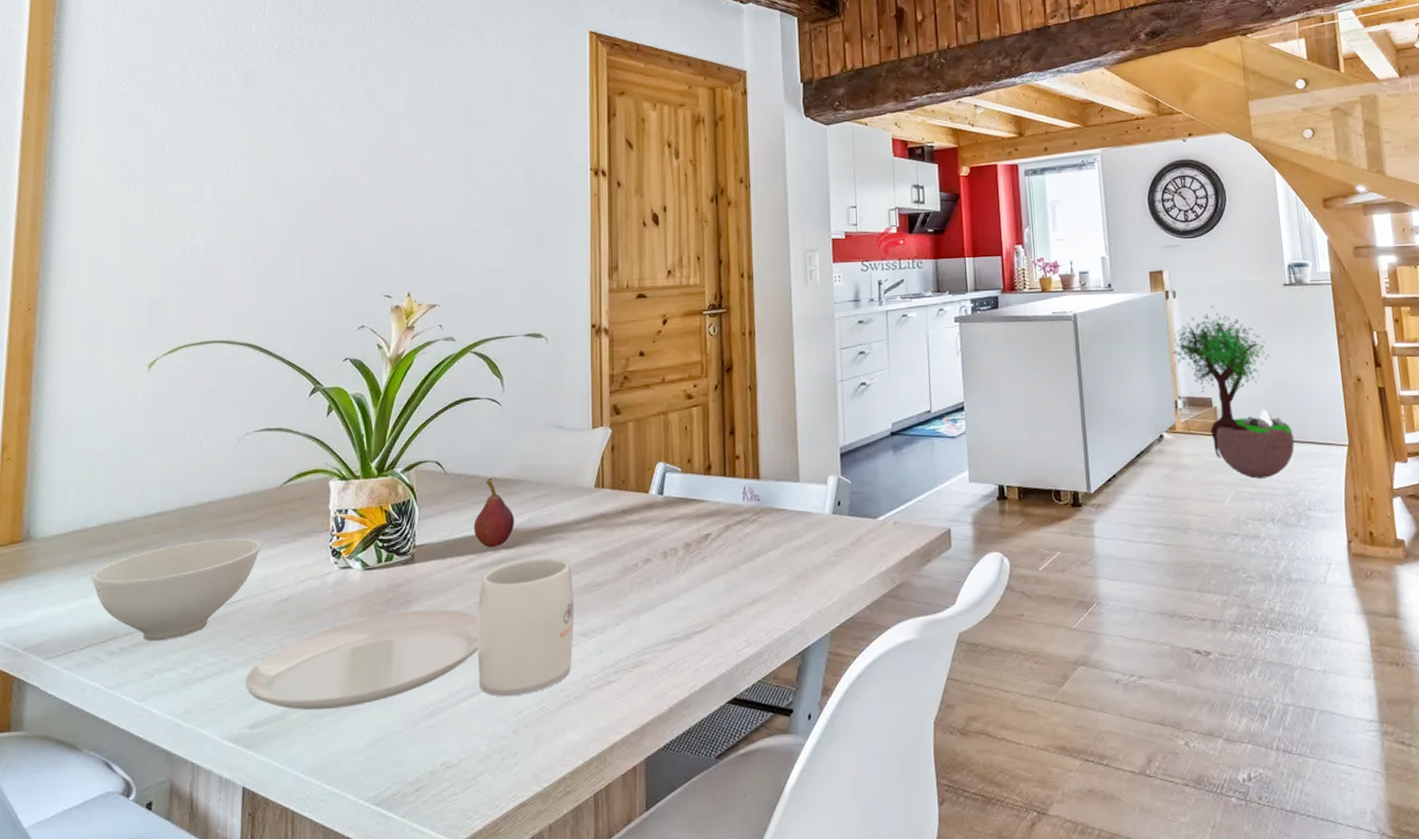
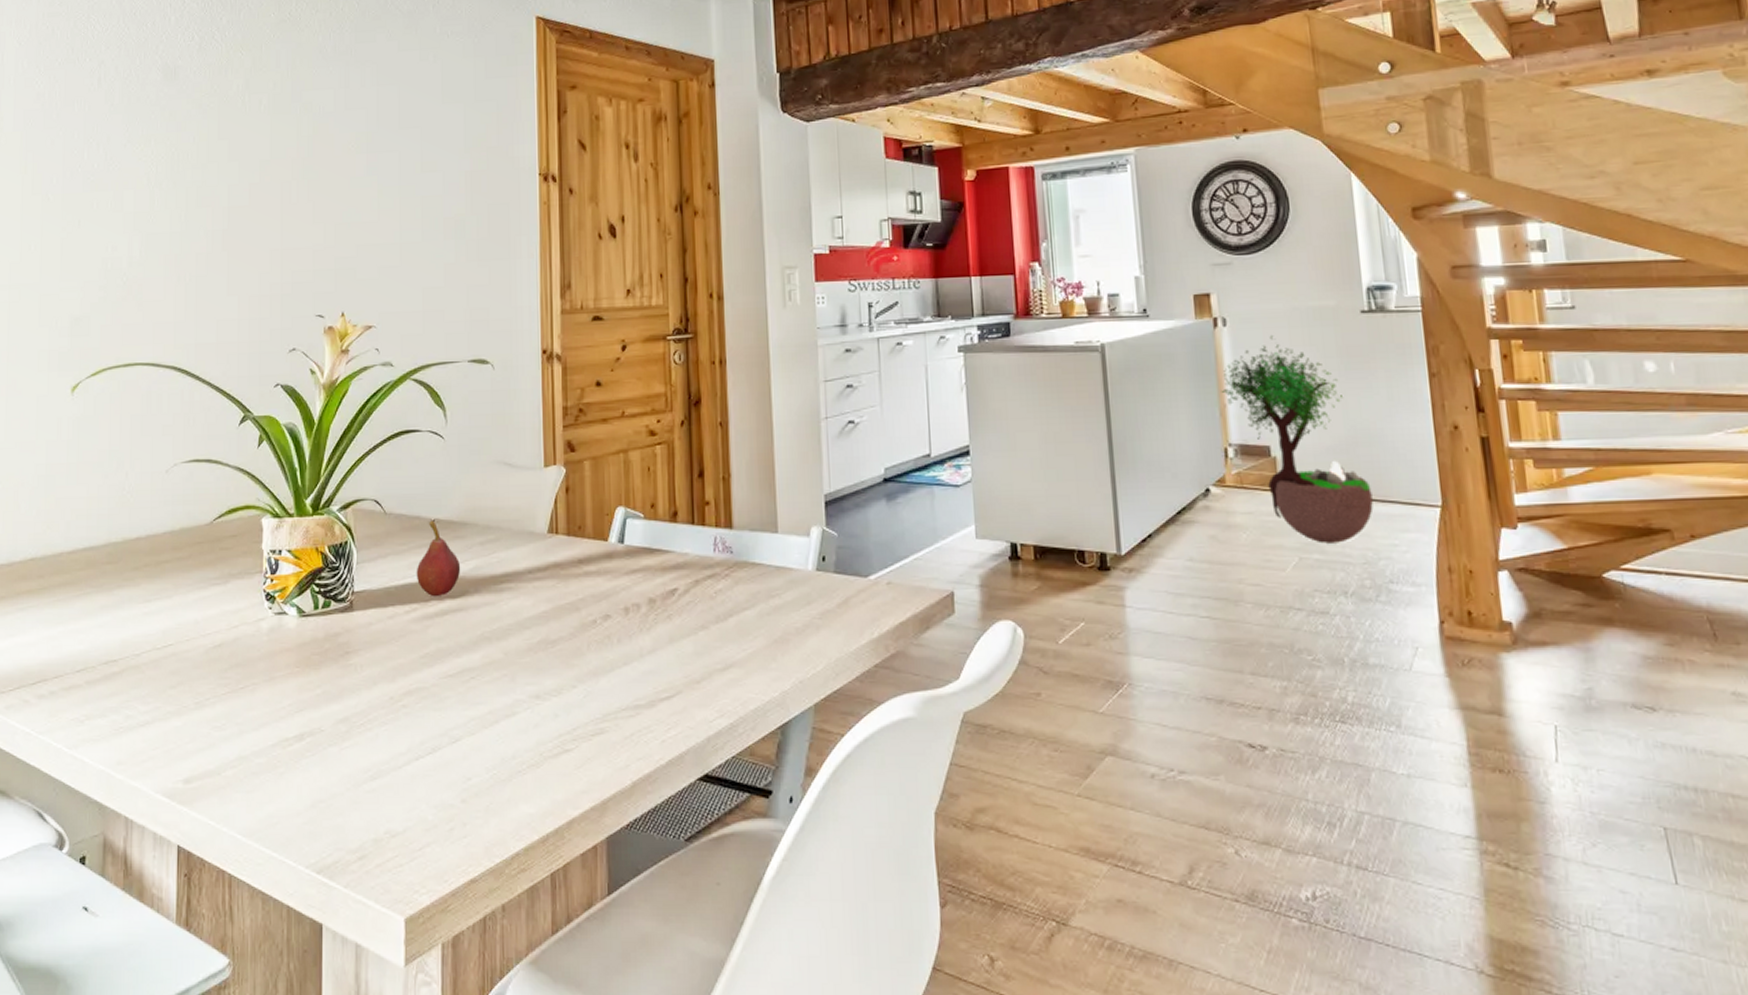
bowl: present [91,538,262,642] -> none [18,577,192,686]
plate: present [244,609,478,711] -> none [177,663,423,767]
mug: present [477,558,574,697] -> none [421,610,527,762]

